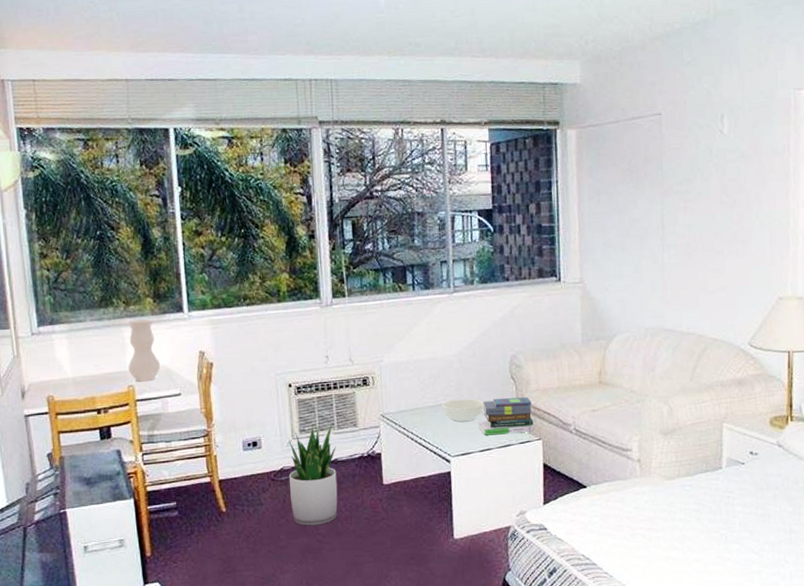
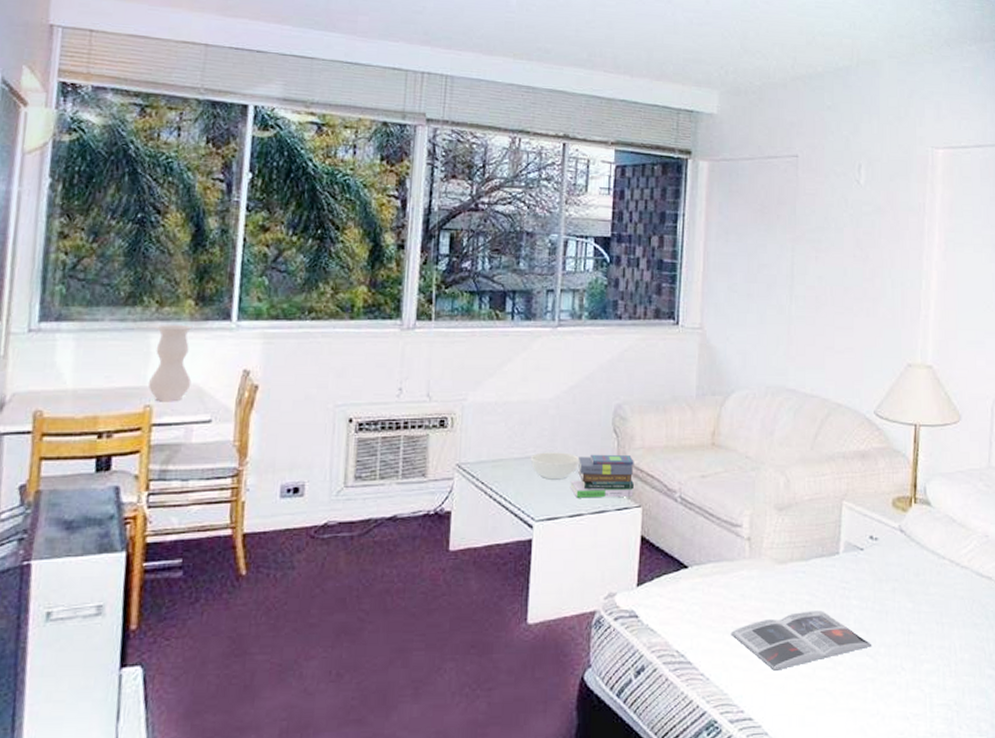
planter: present [288,424,338,526] -> none [330,472,397,599]
magazine: none [628,517,756,568] -> present [730,610,871,671]

